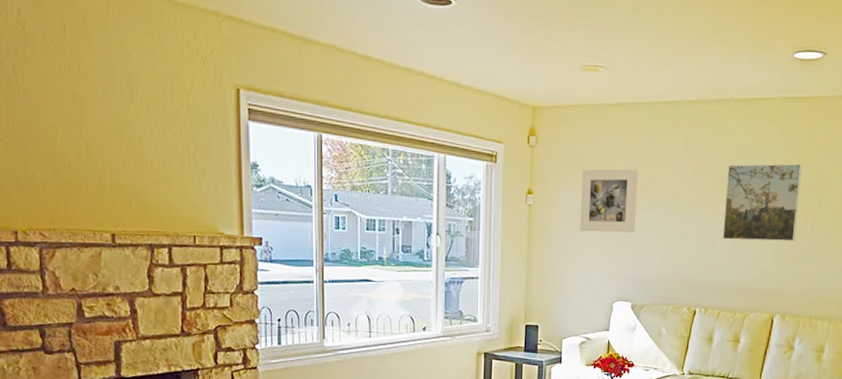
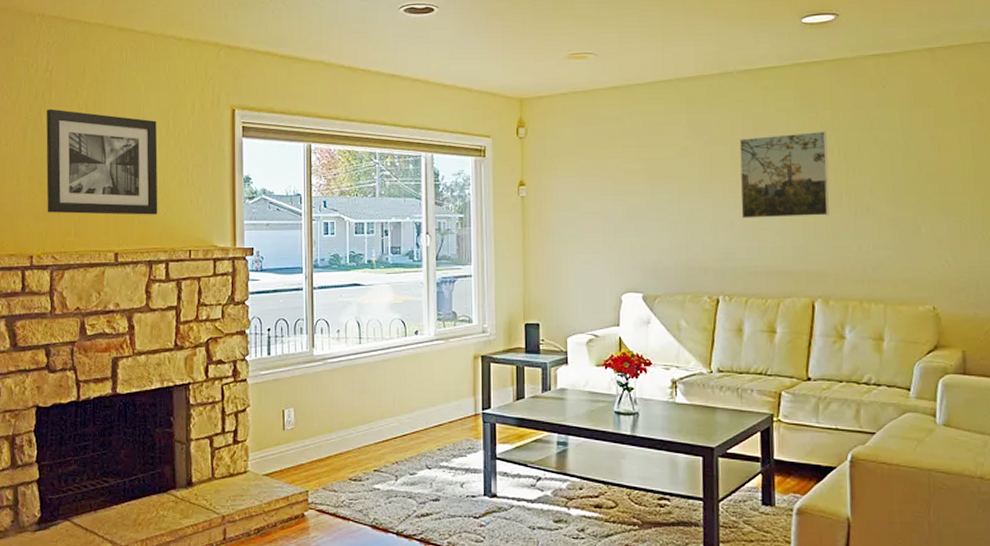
wall art: none [22,67,158,196] -> present [46,109,158,215]
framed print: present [579,168,638,233] -> none [576,151,640,220]

